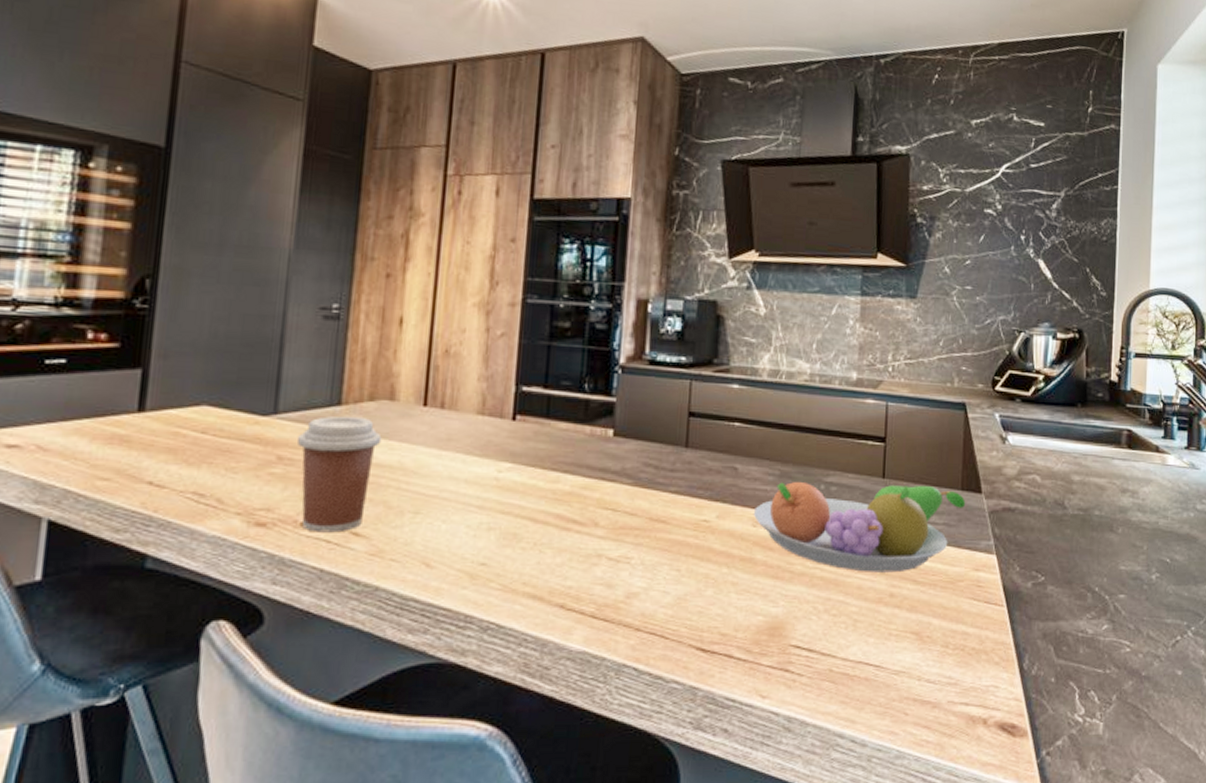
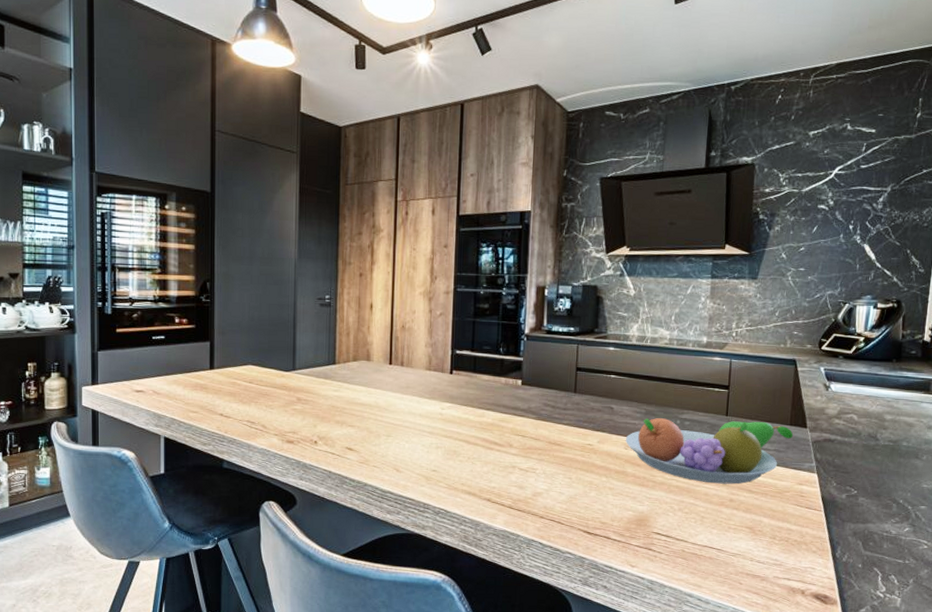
coffee cup: present [296,415,382,533] -> none [308,371,363,448]

